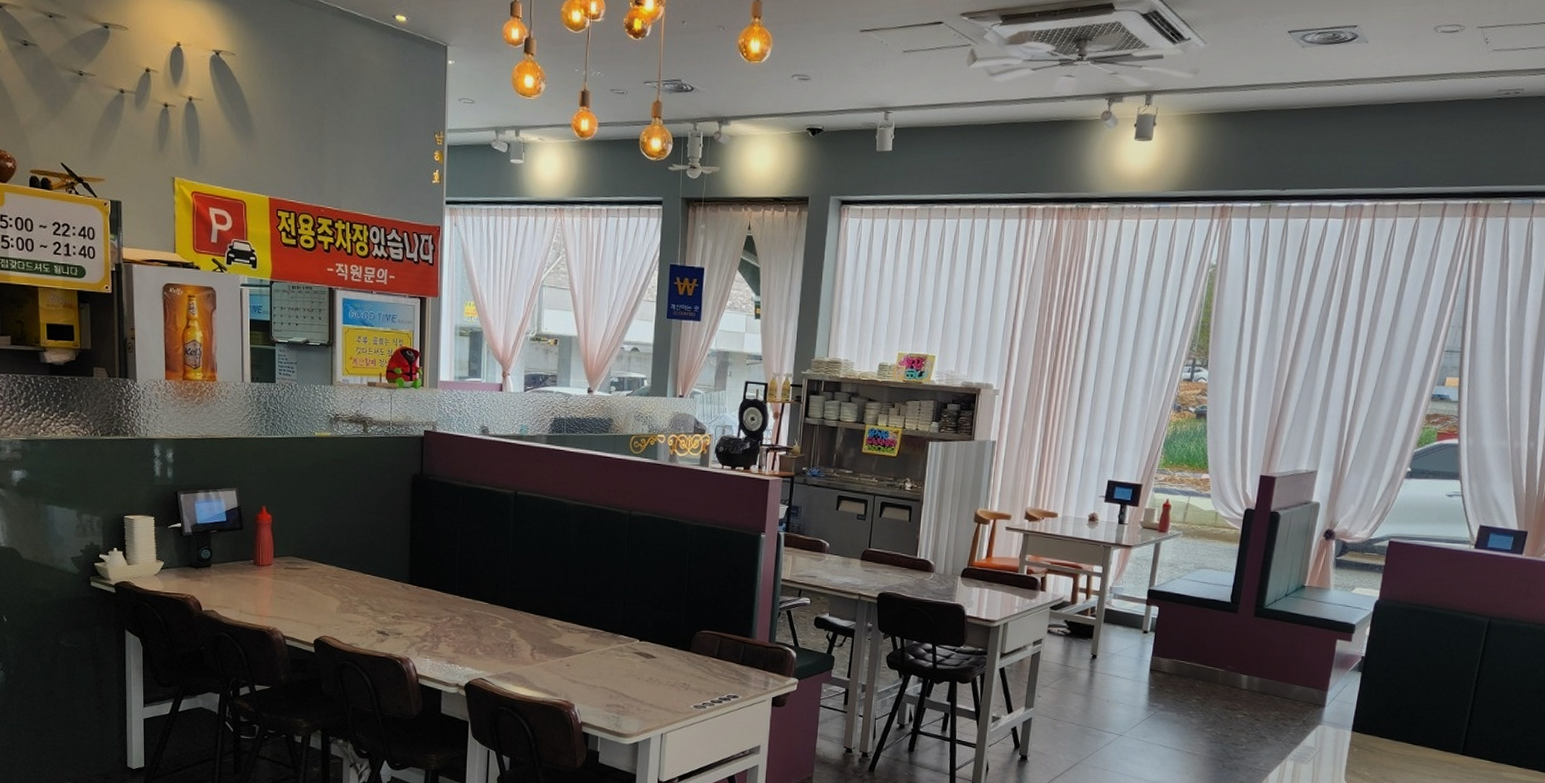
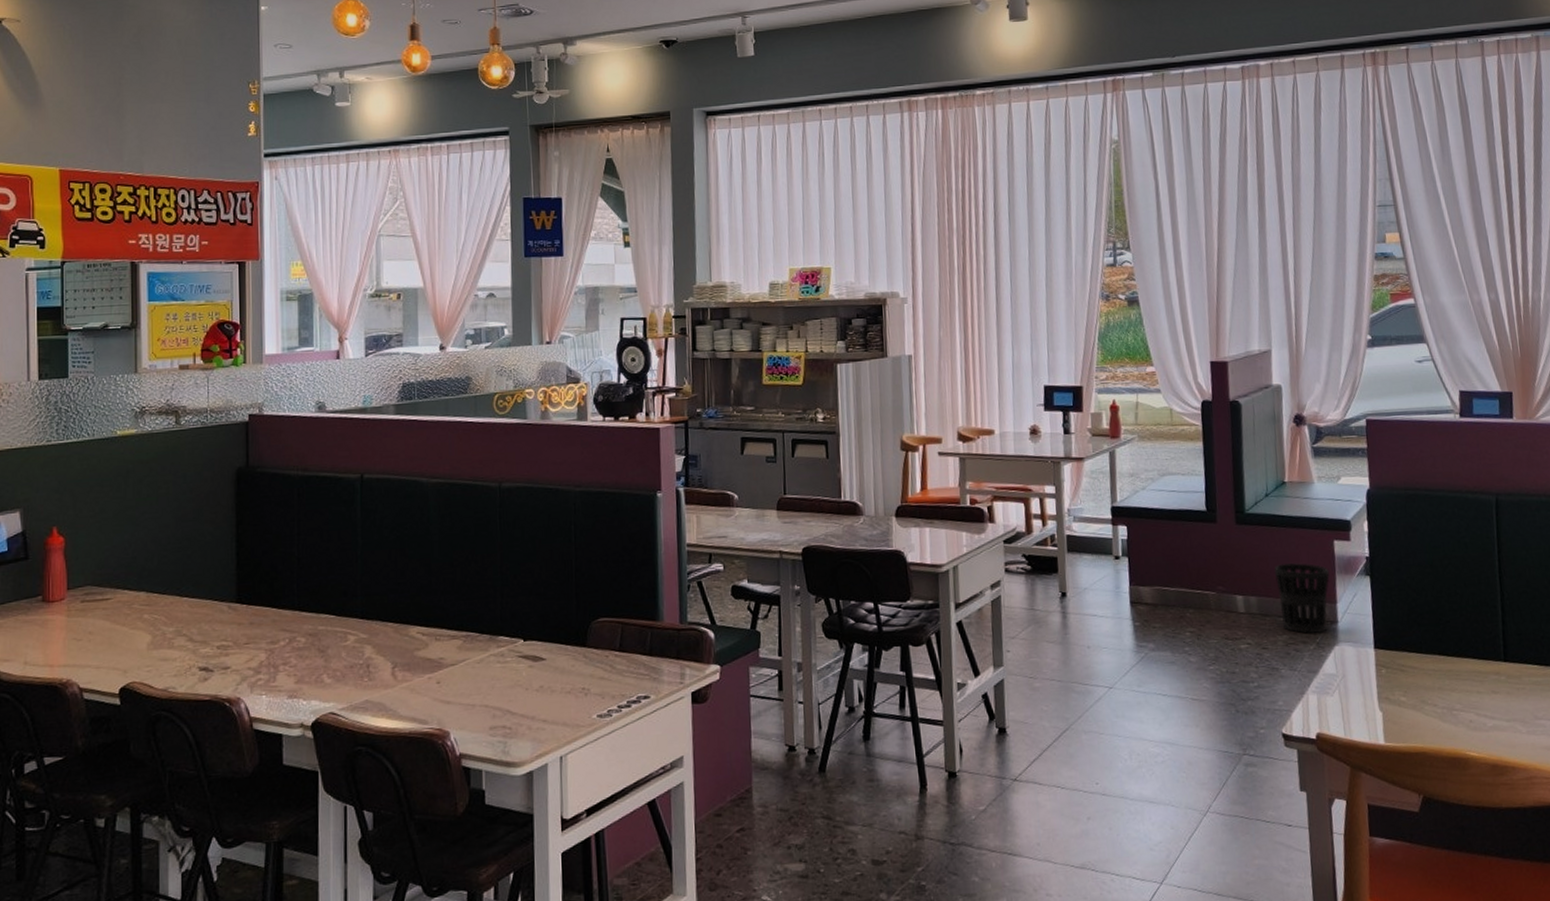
wastebasket: none [1277,654,1327,713] -> present [1274,563,1330,634]

